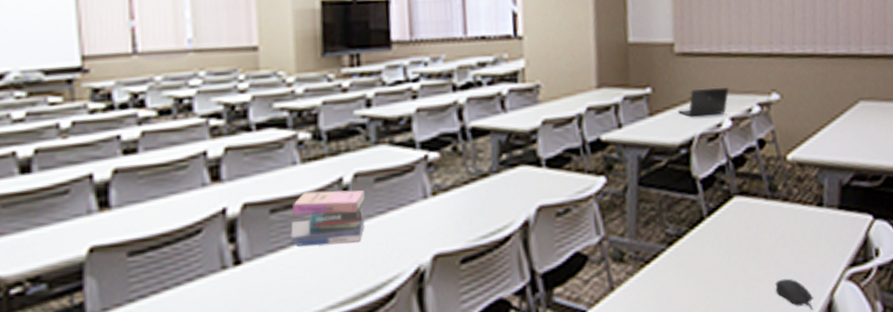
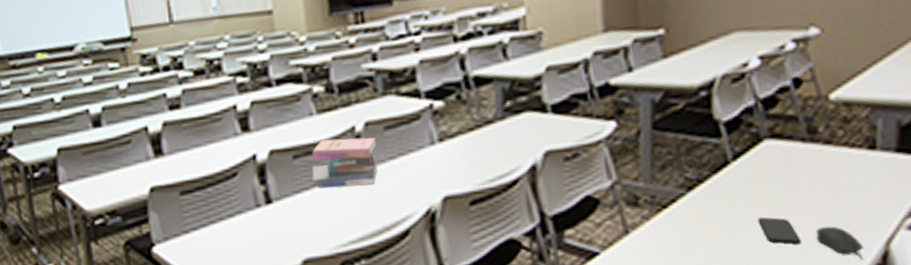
laptop: present [678,88,729,117] -> none [696,24,757,58]
smartphone: none [727,270,764,297] -> present [757,216,802,244]

